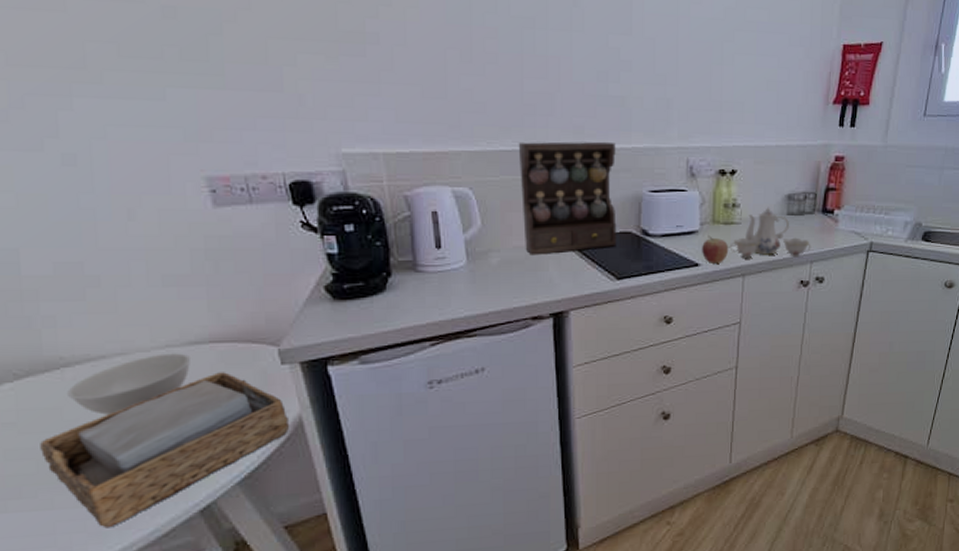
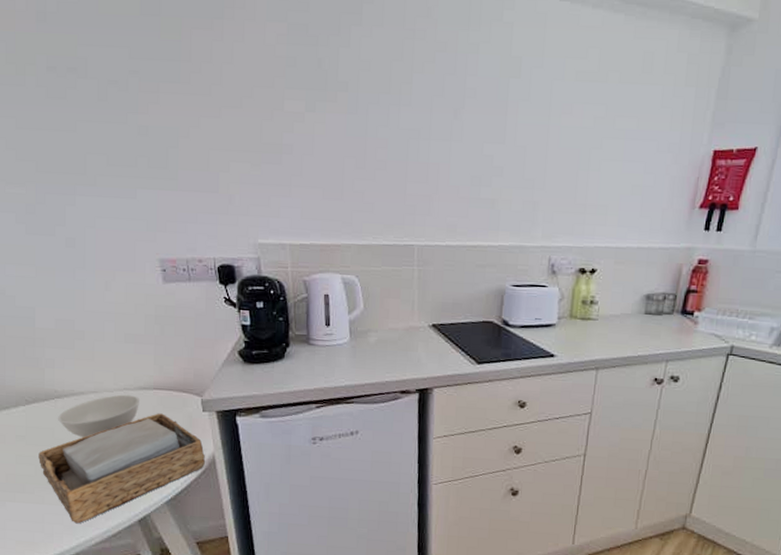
spice rack: present [518,141,617,256] -> none [398,237,484,337]
fruit: present [702,236,729,263] -> none [558,329,585,356]
tea set: present [729,207,811,259] -> none [585,305,668,357]

